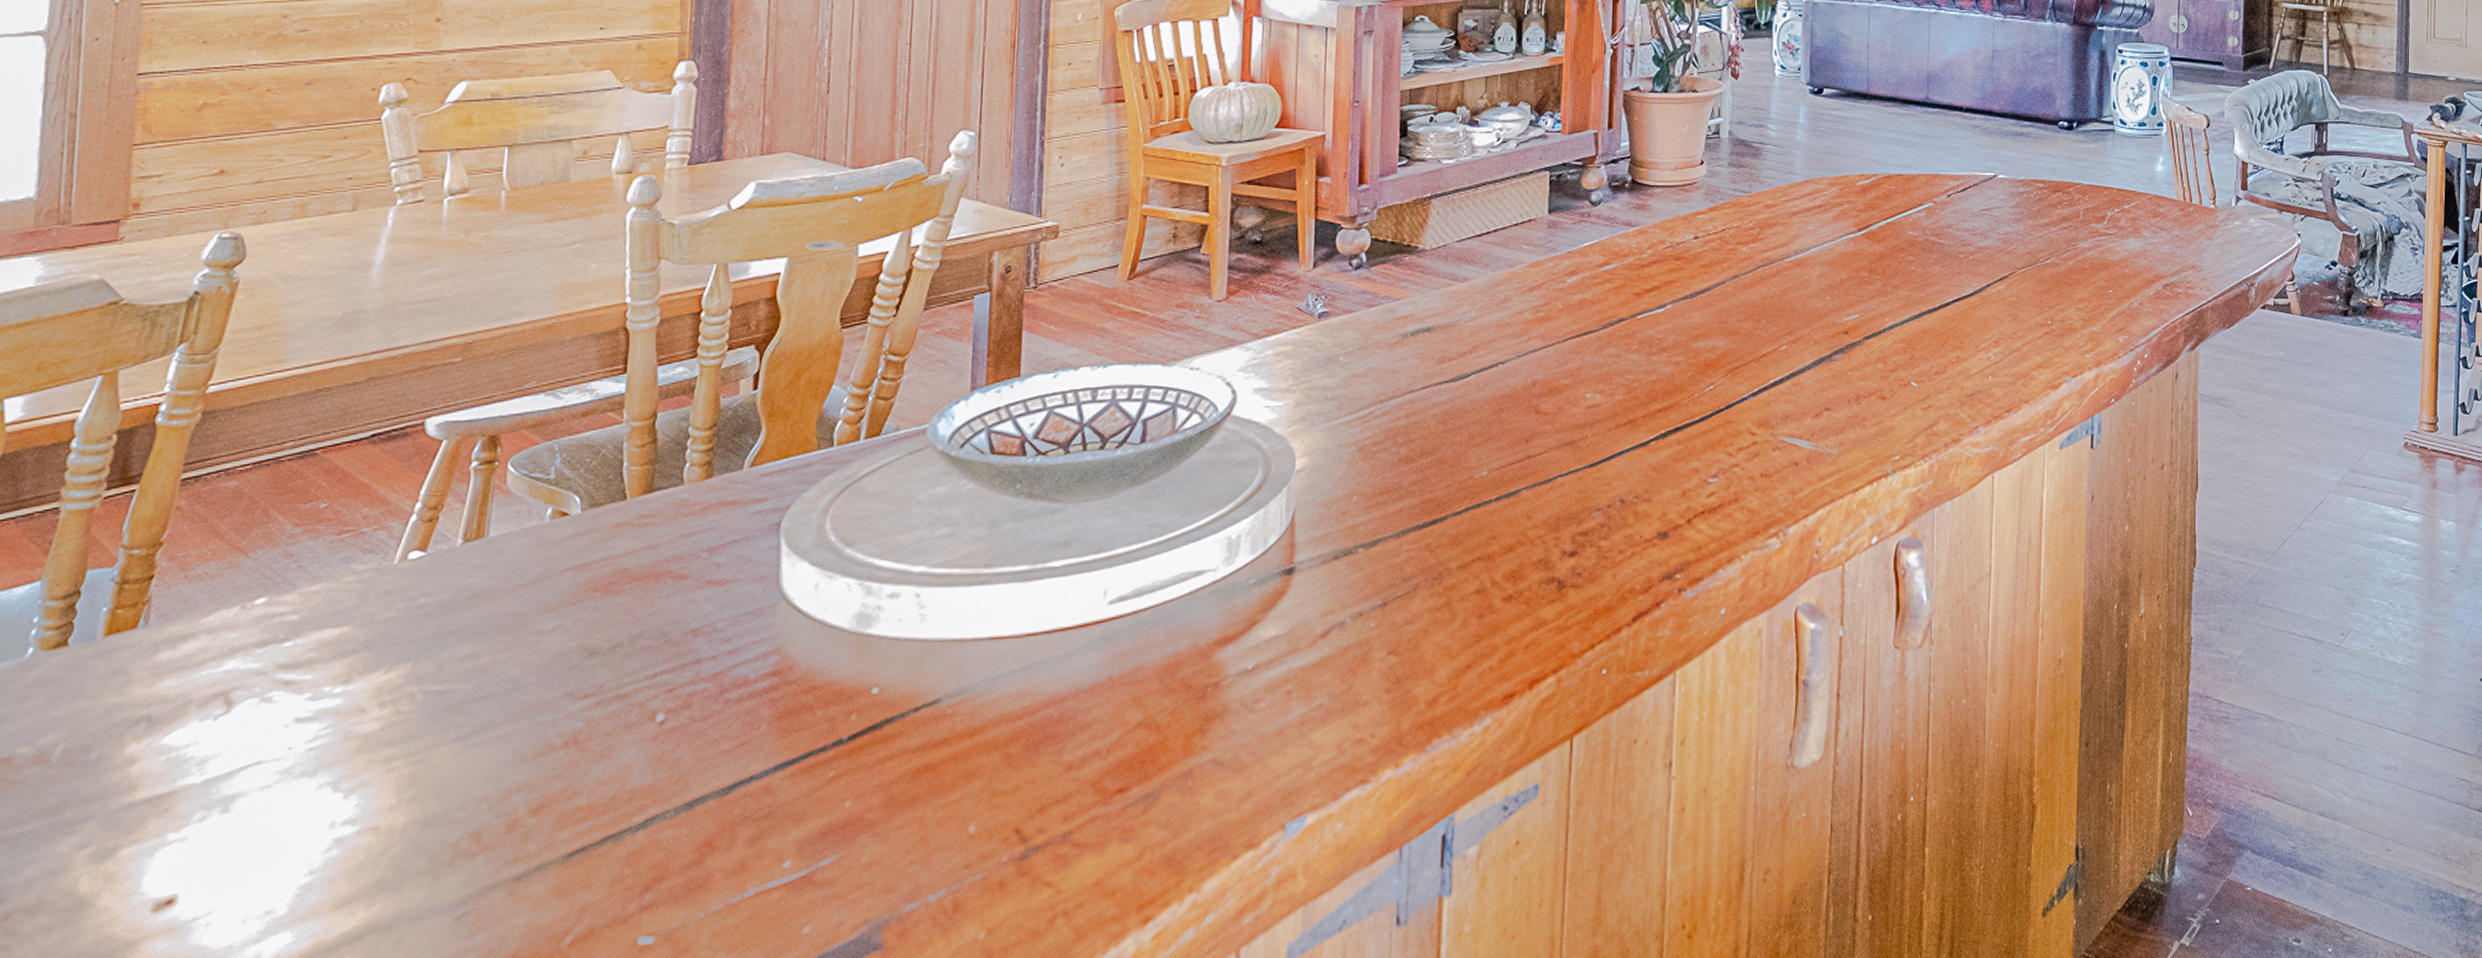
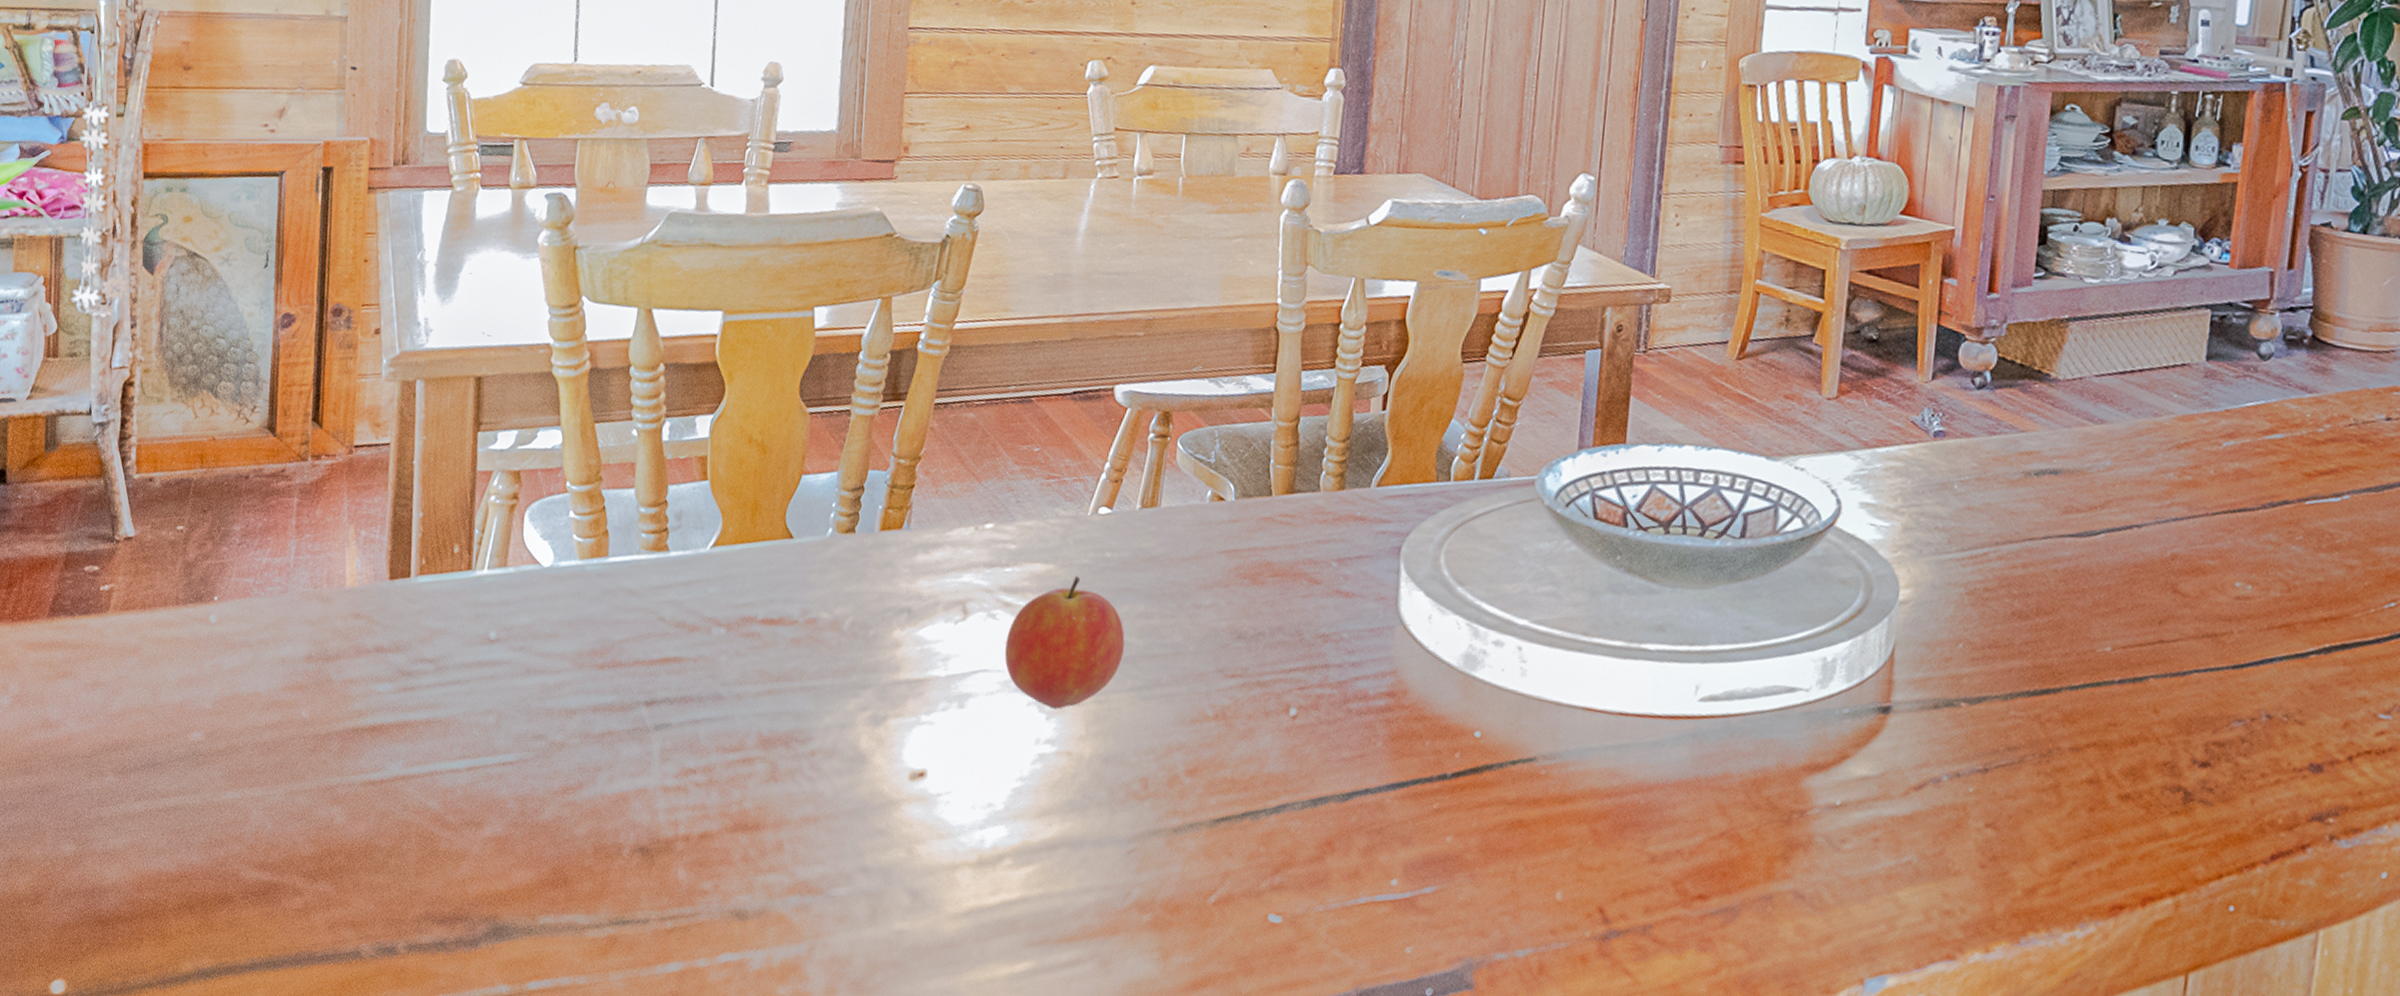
fruit: none [285,632,446,784] -> present [1004,575,1125,709]

